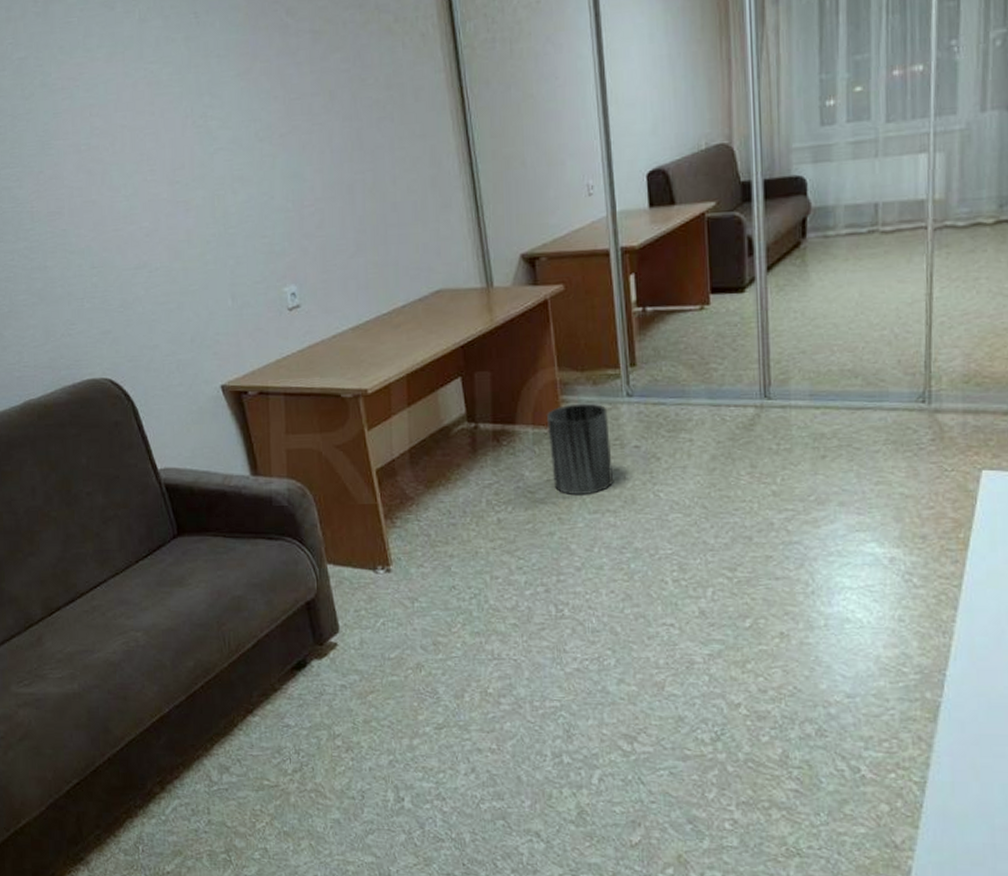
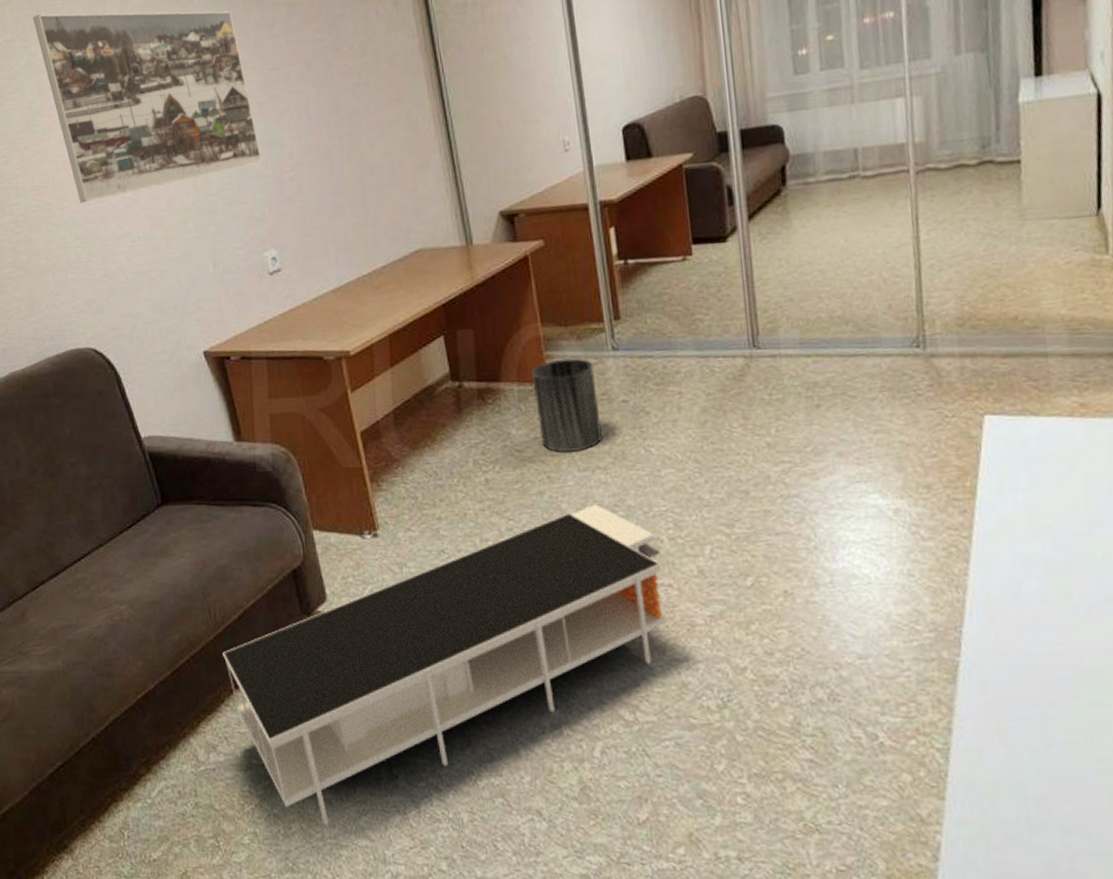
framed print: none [47,31,283,231] -> present [33,11,262,204]
architectural model: none [237,546,667,844] -> present [223,504,666,826]

